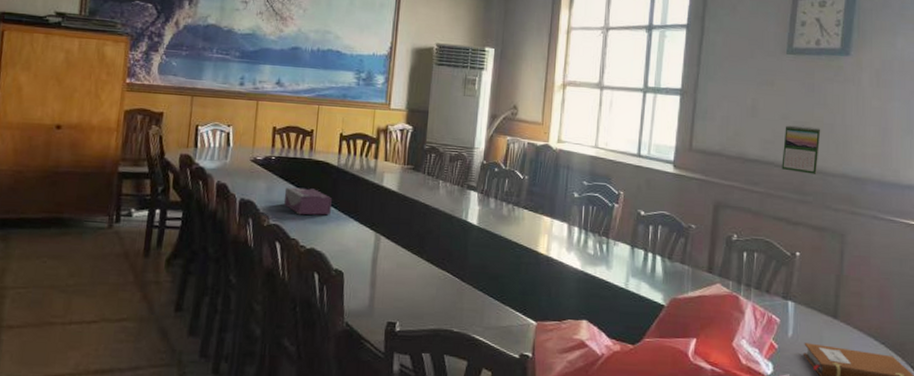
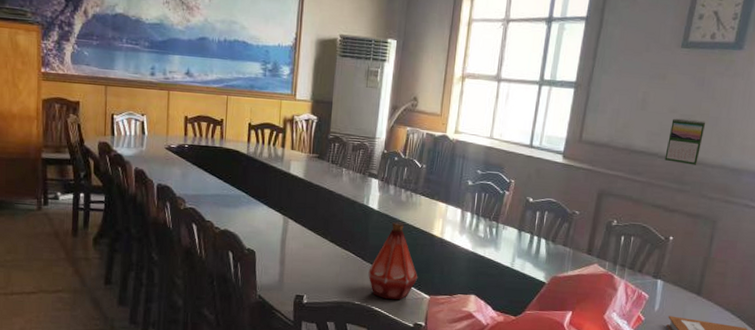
tissue box: present [283,187,332,215] -> none [198,173,243,200]
bottle: none [468,237,523,327] -> present [368,221,418,300]

